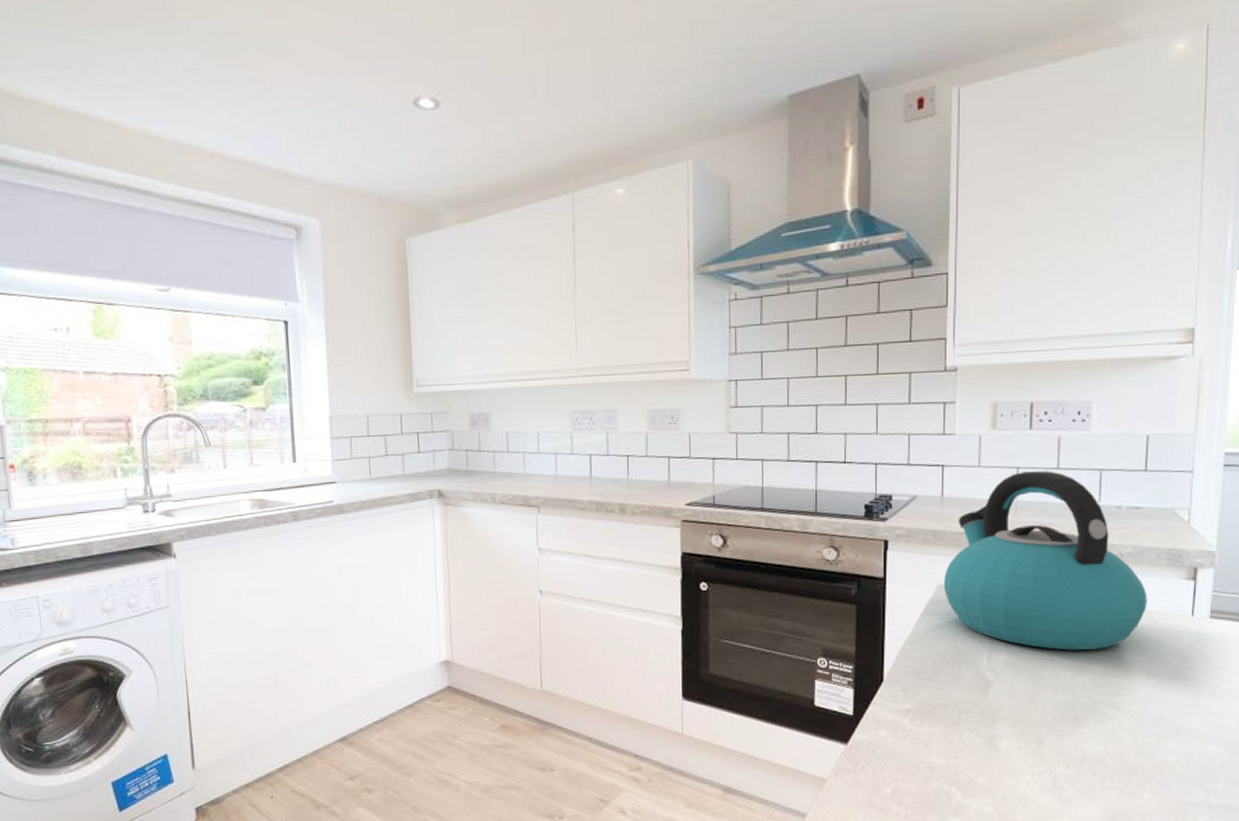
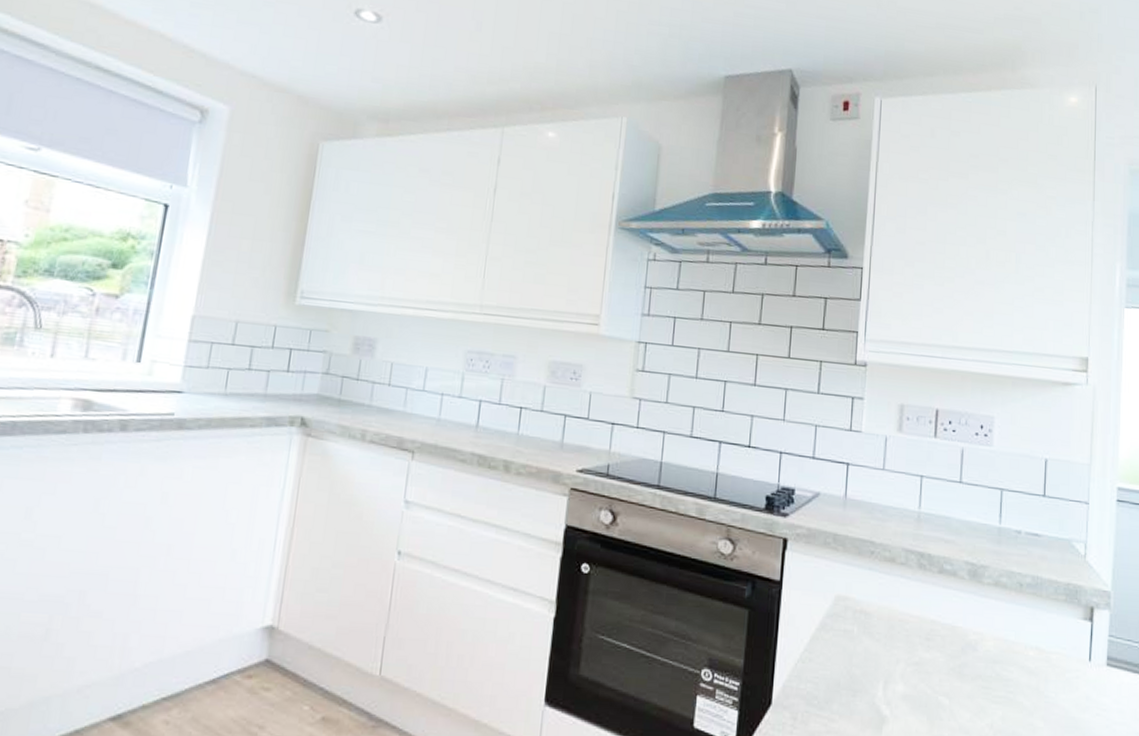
kettle: present [943,471,1148,650] -> none [841,481,1046,690]

